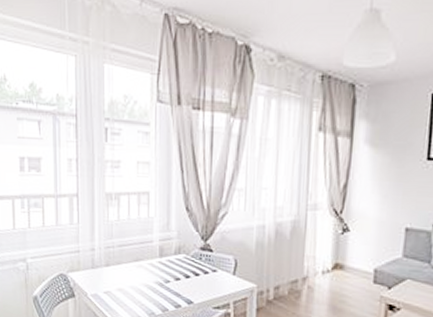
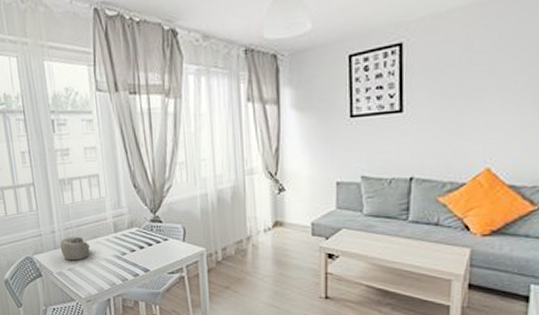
decorative bowl: none [98,256,131,283] -> present [59,237,90,261]

